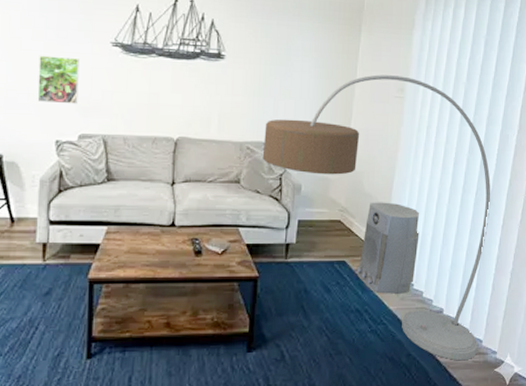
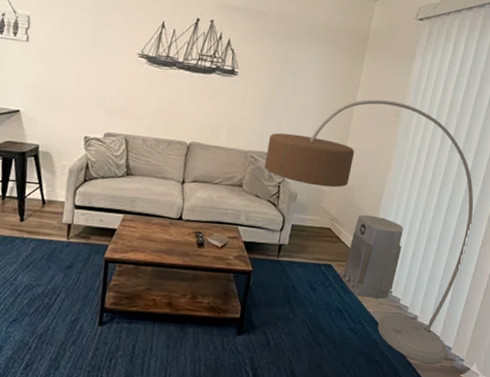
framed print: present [37,55,80,105] -> none [71,61,110,107]

